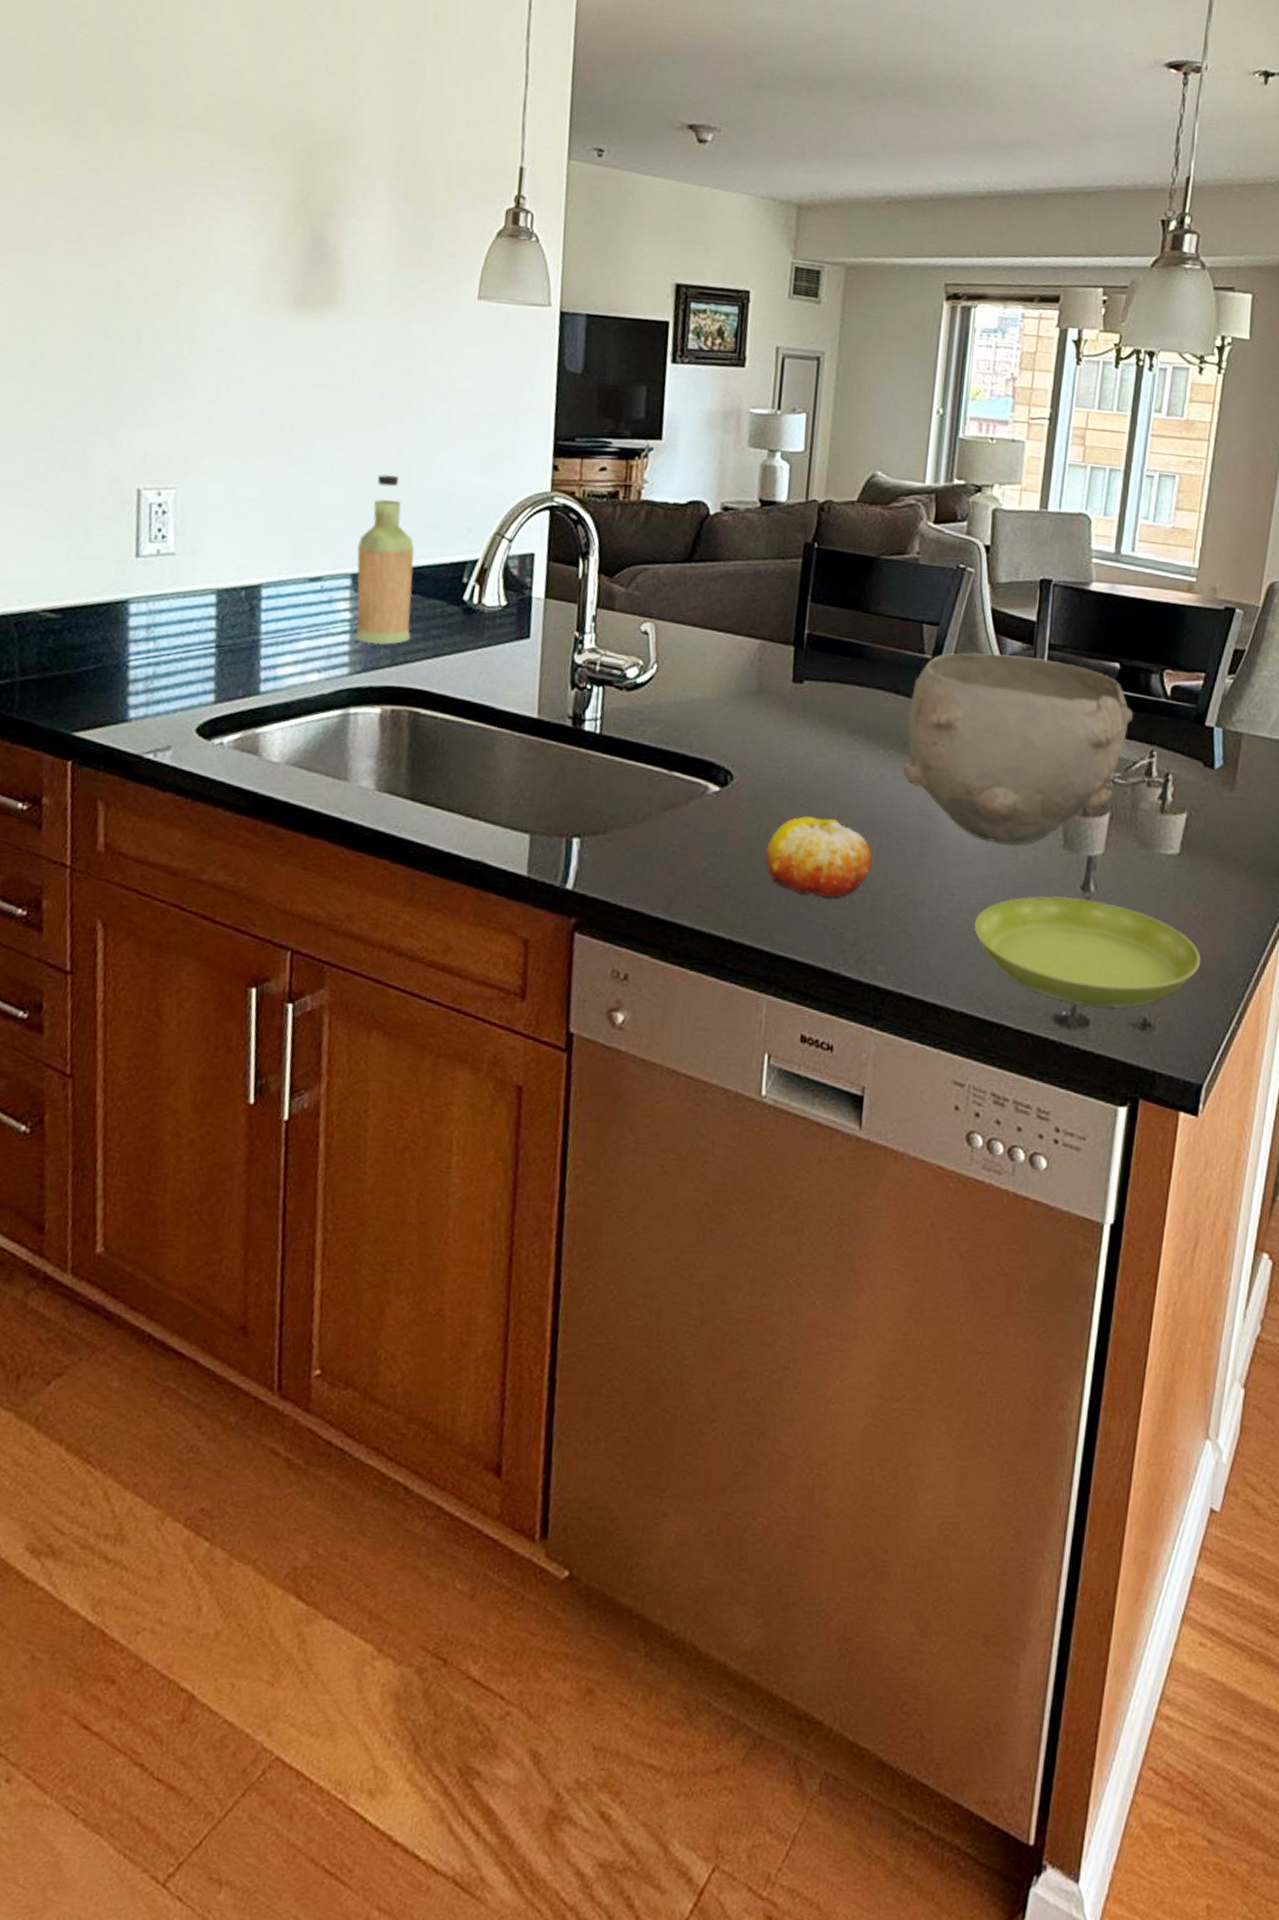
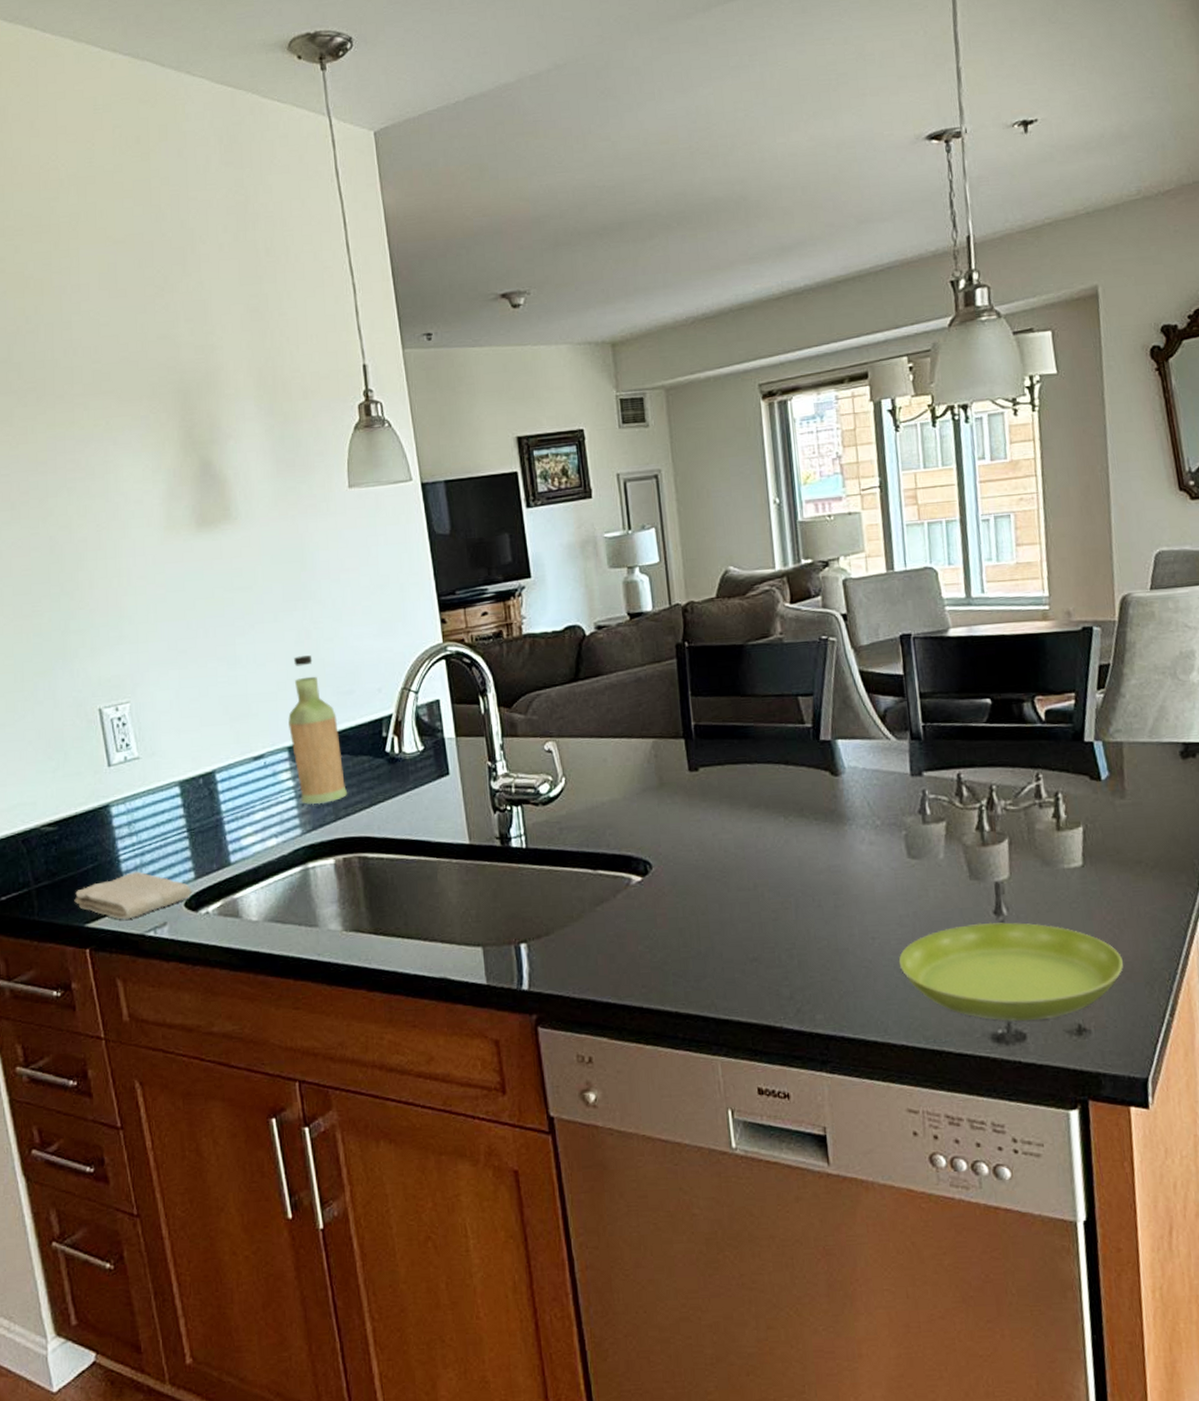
washcloth: none [64,682,209,735] -> present [74,871,193,920]
fruit: present [765,816,873,898] -> none [694,888,794,961]
bowl: present [902,652,1134,845] -> none [799,708,1014,885]

